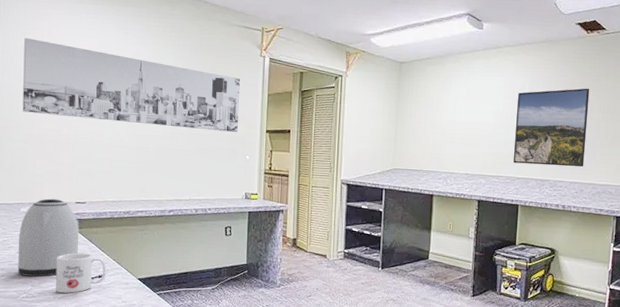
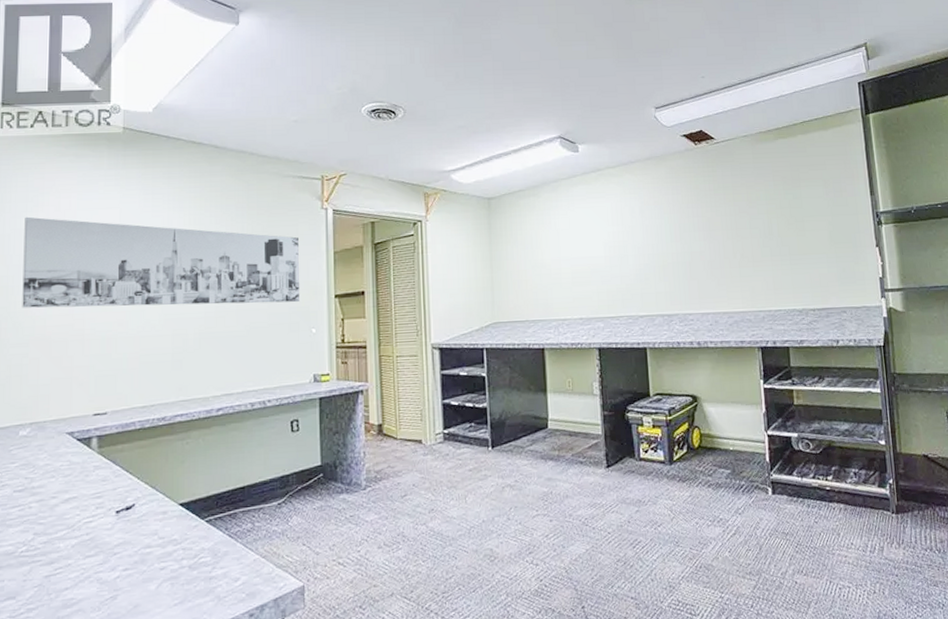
kettle: present [17,198,79,277] -> none [14,413,99,522]
mug: present [56,253,106,293] -> none [68,479,136,538]
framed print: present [513,88,590,167] -> none [628,204,715,299]

